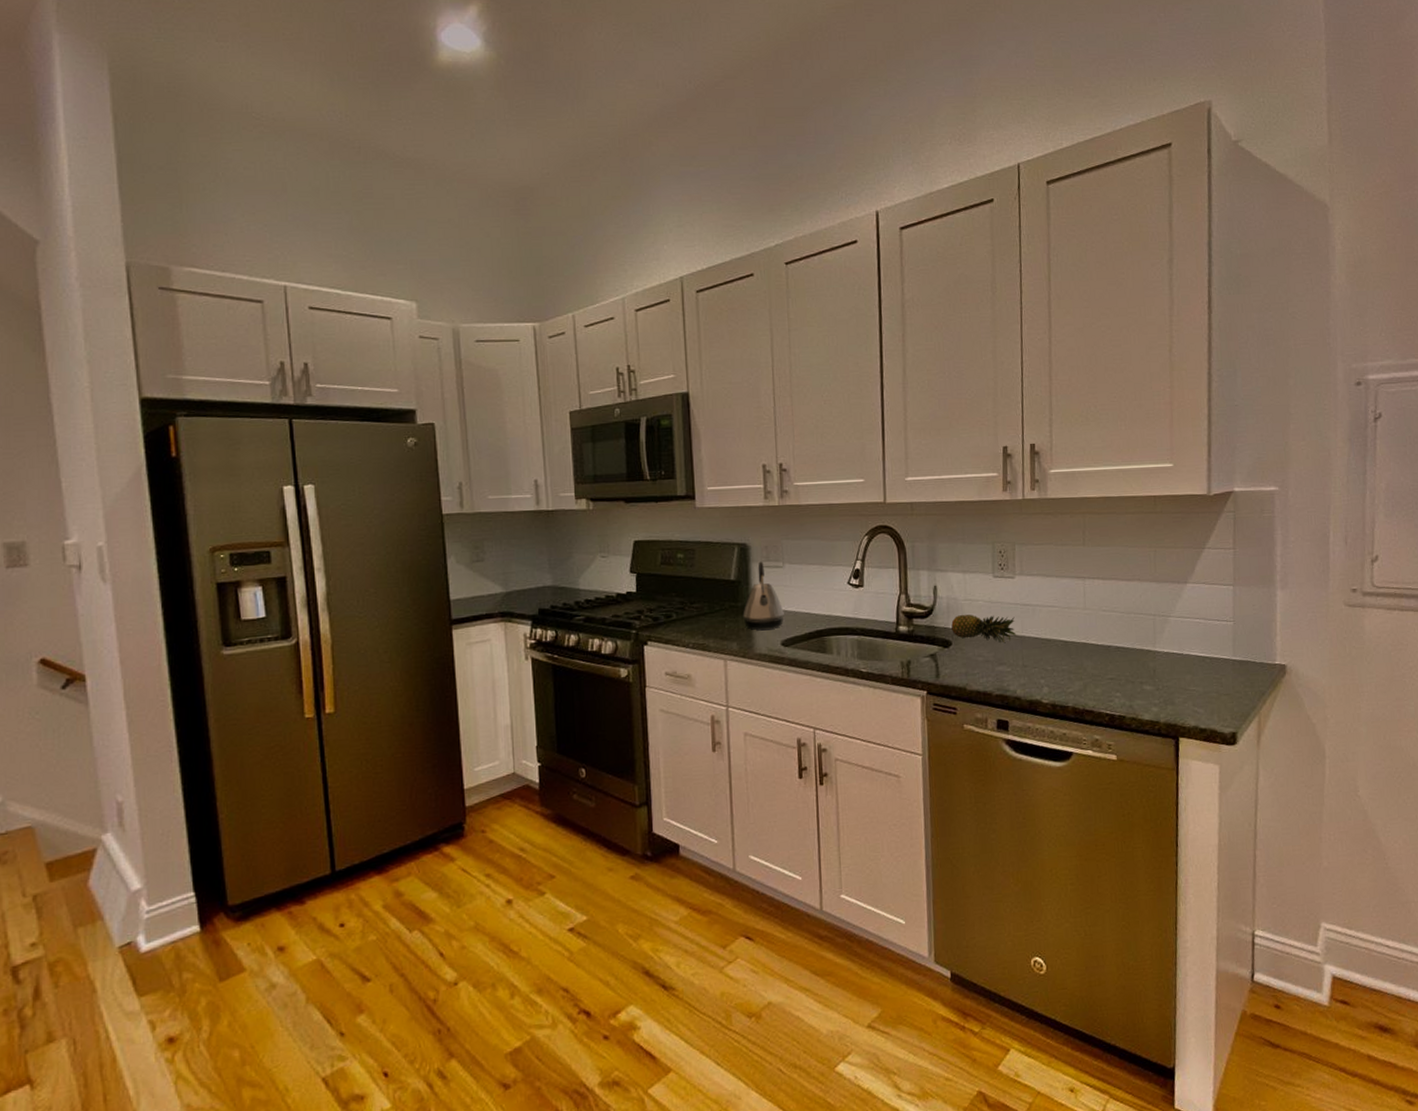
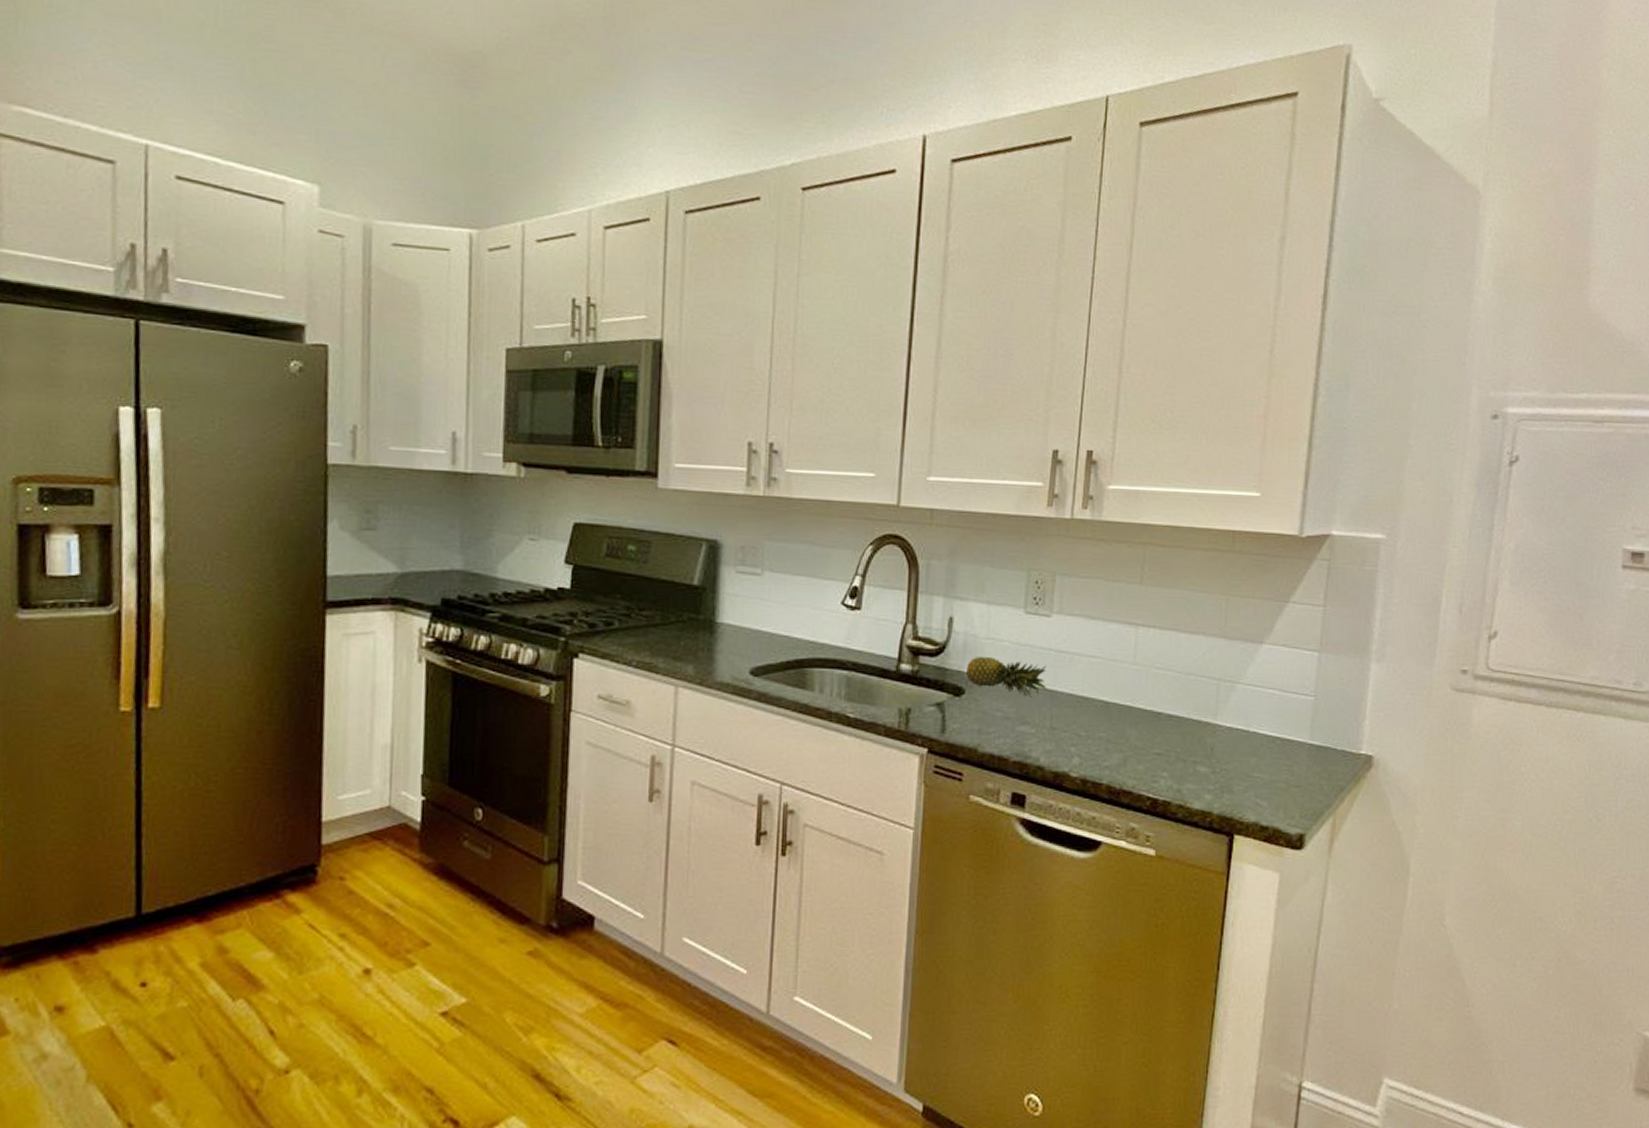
kettle: present [743,561,784,630] -> none [704,565,757,652]

